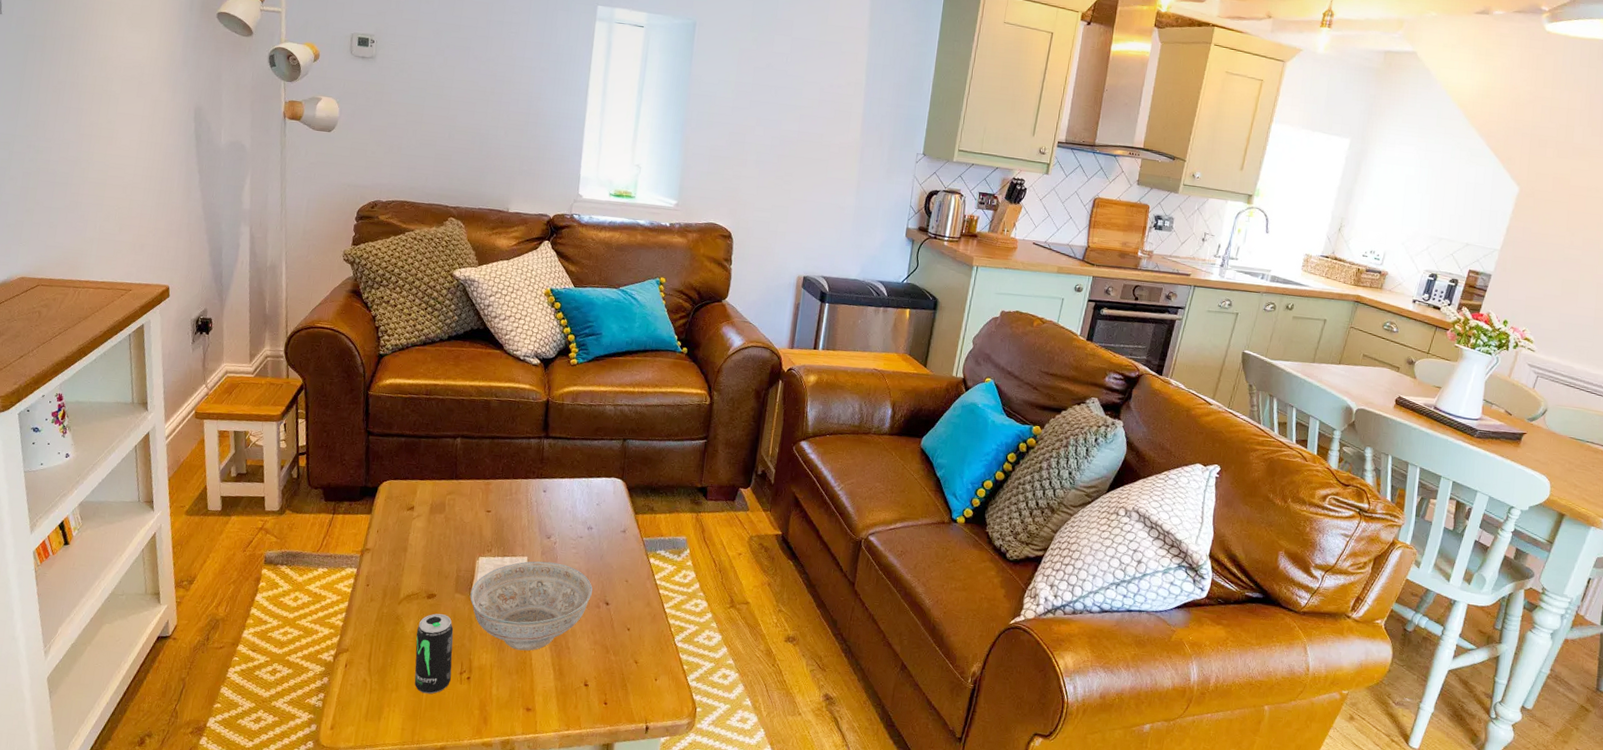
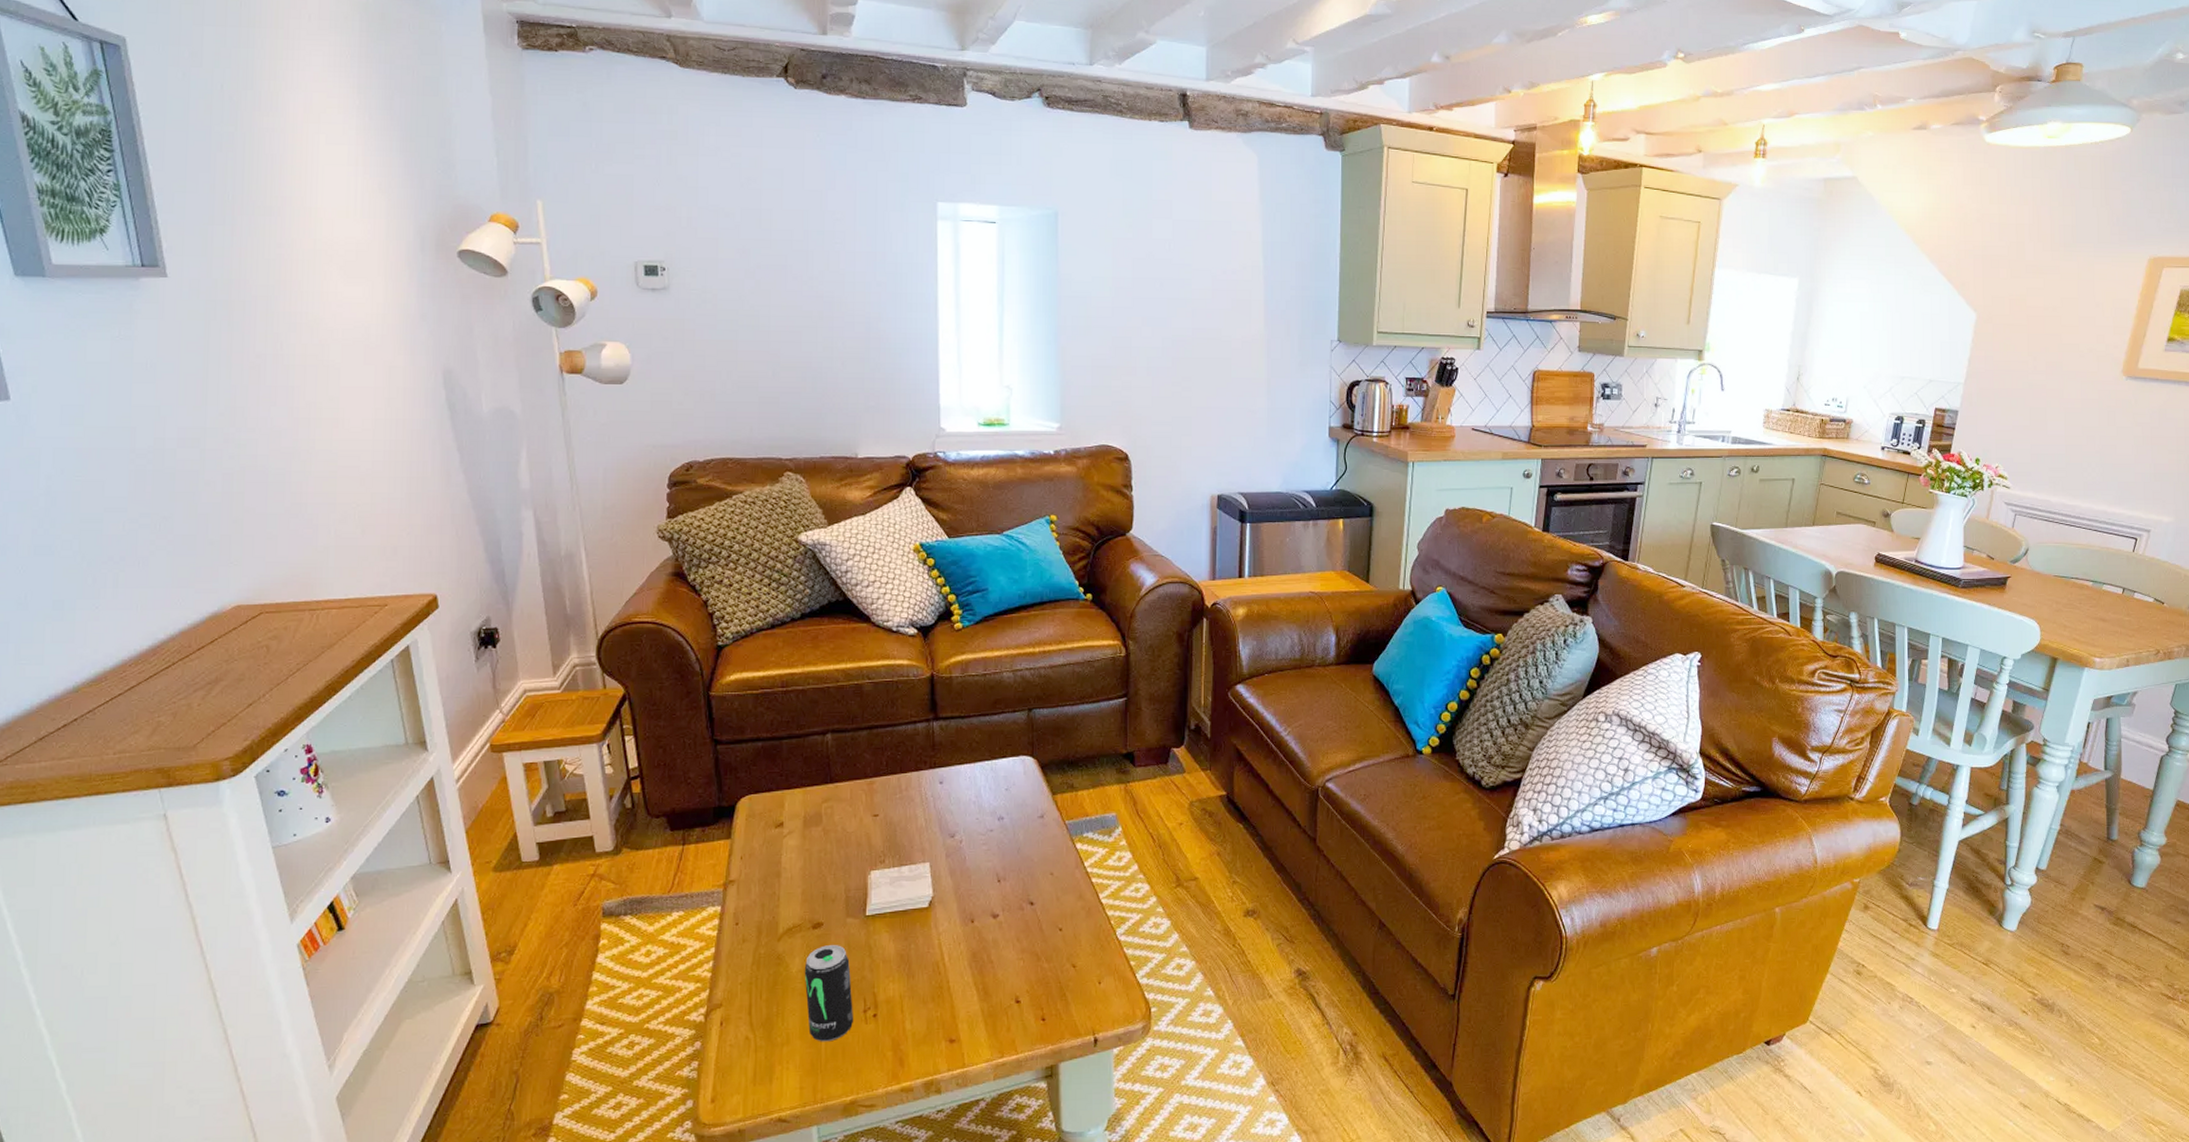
decorative bowl: present [470,561,593,651] -> none [865,864,1012,974]

